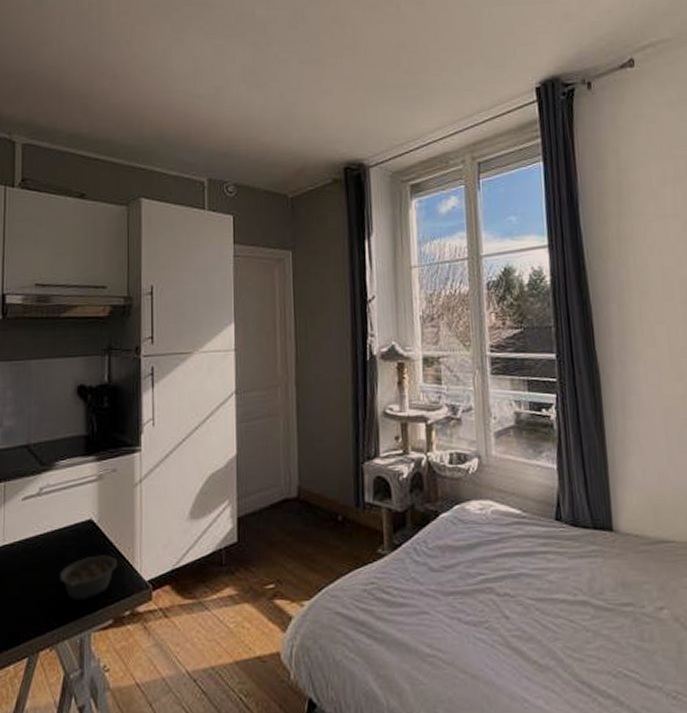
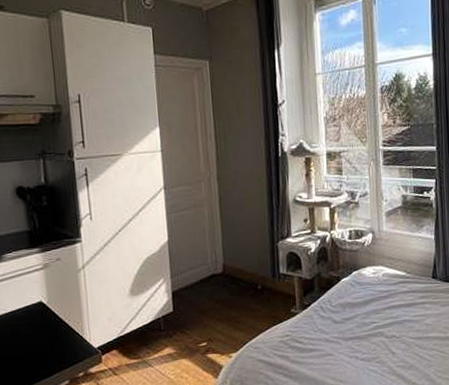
legume: present [59,555,118,601] -> none [16,329,70,368]

